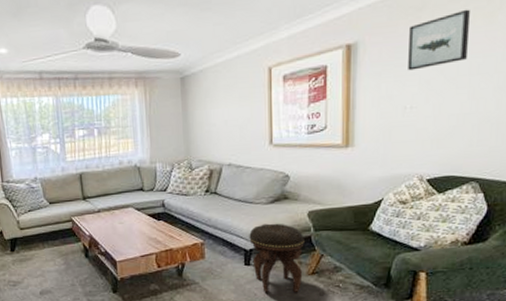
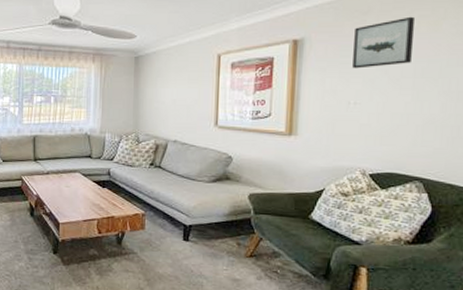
footstool: present [249,223,304,292] -> none [189,201,244,273]

